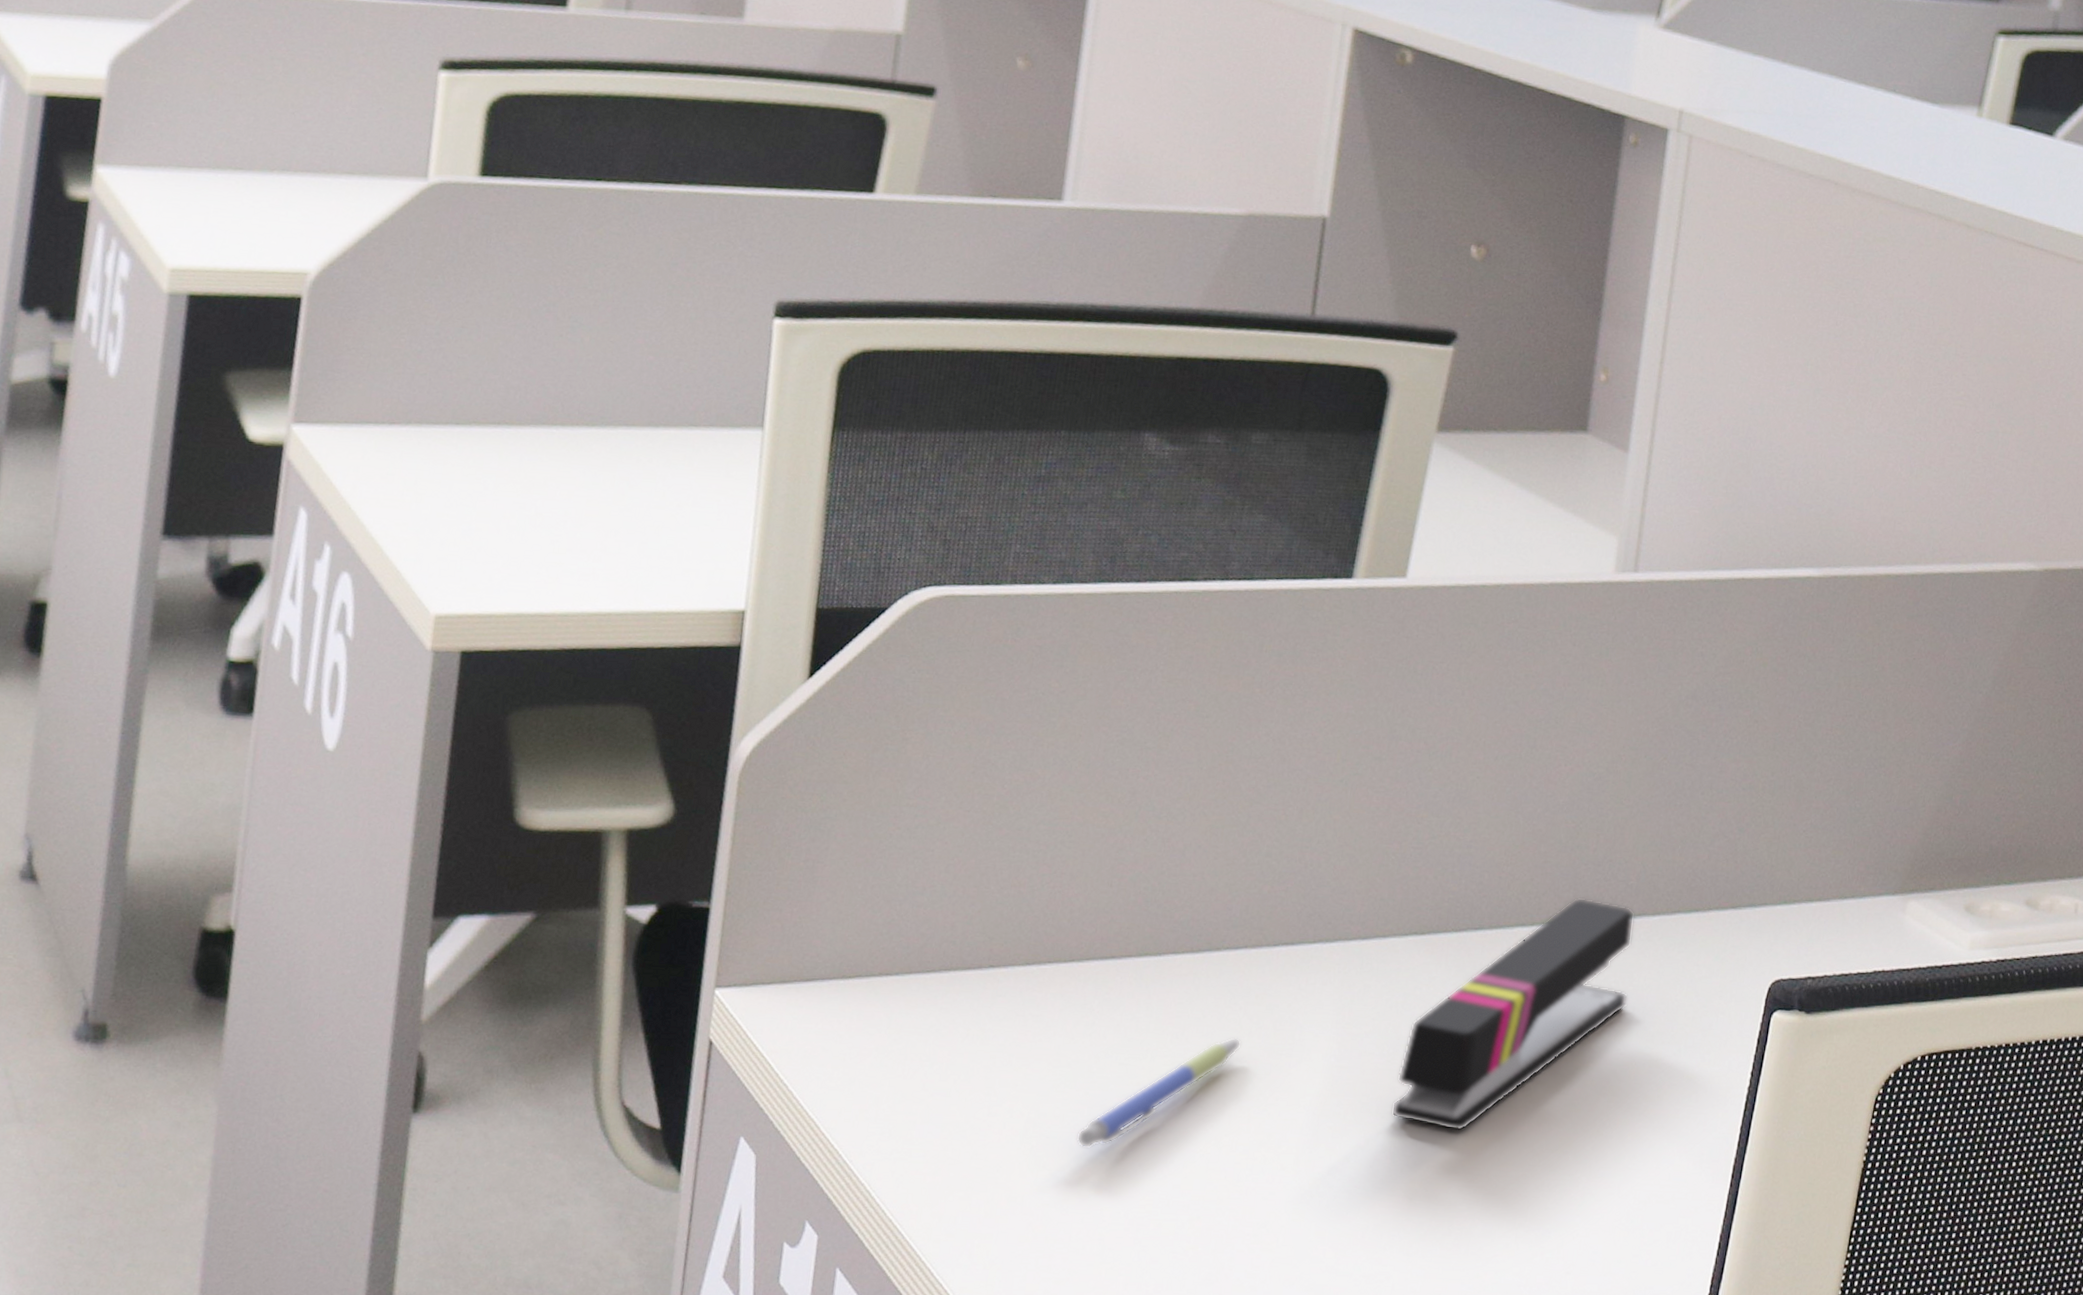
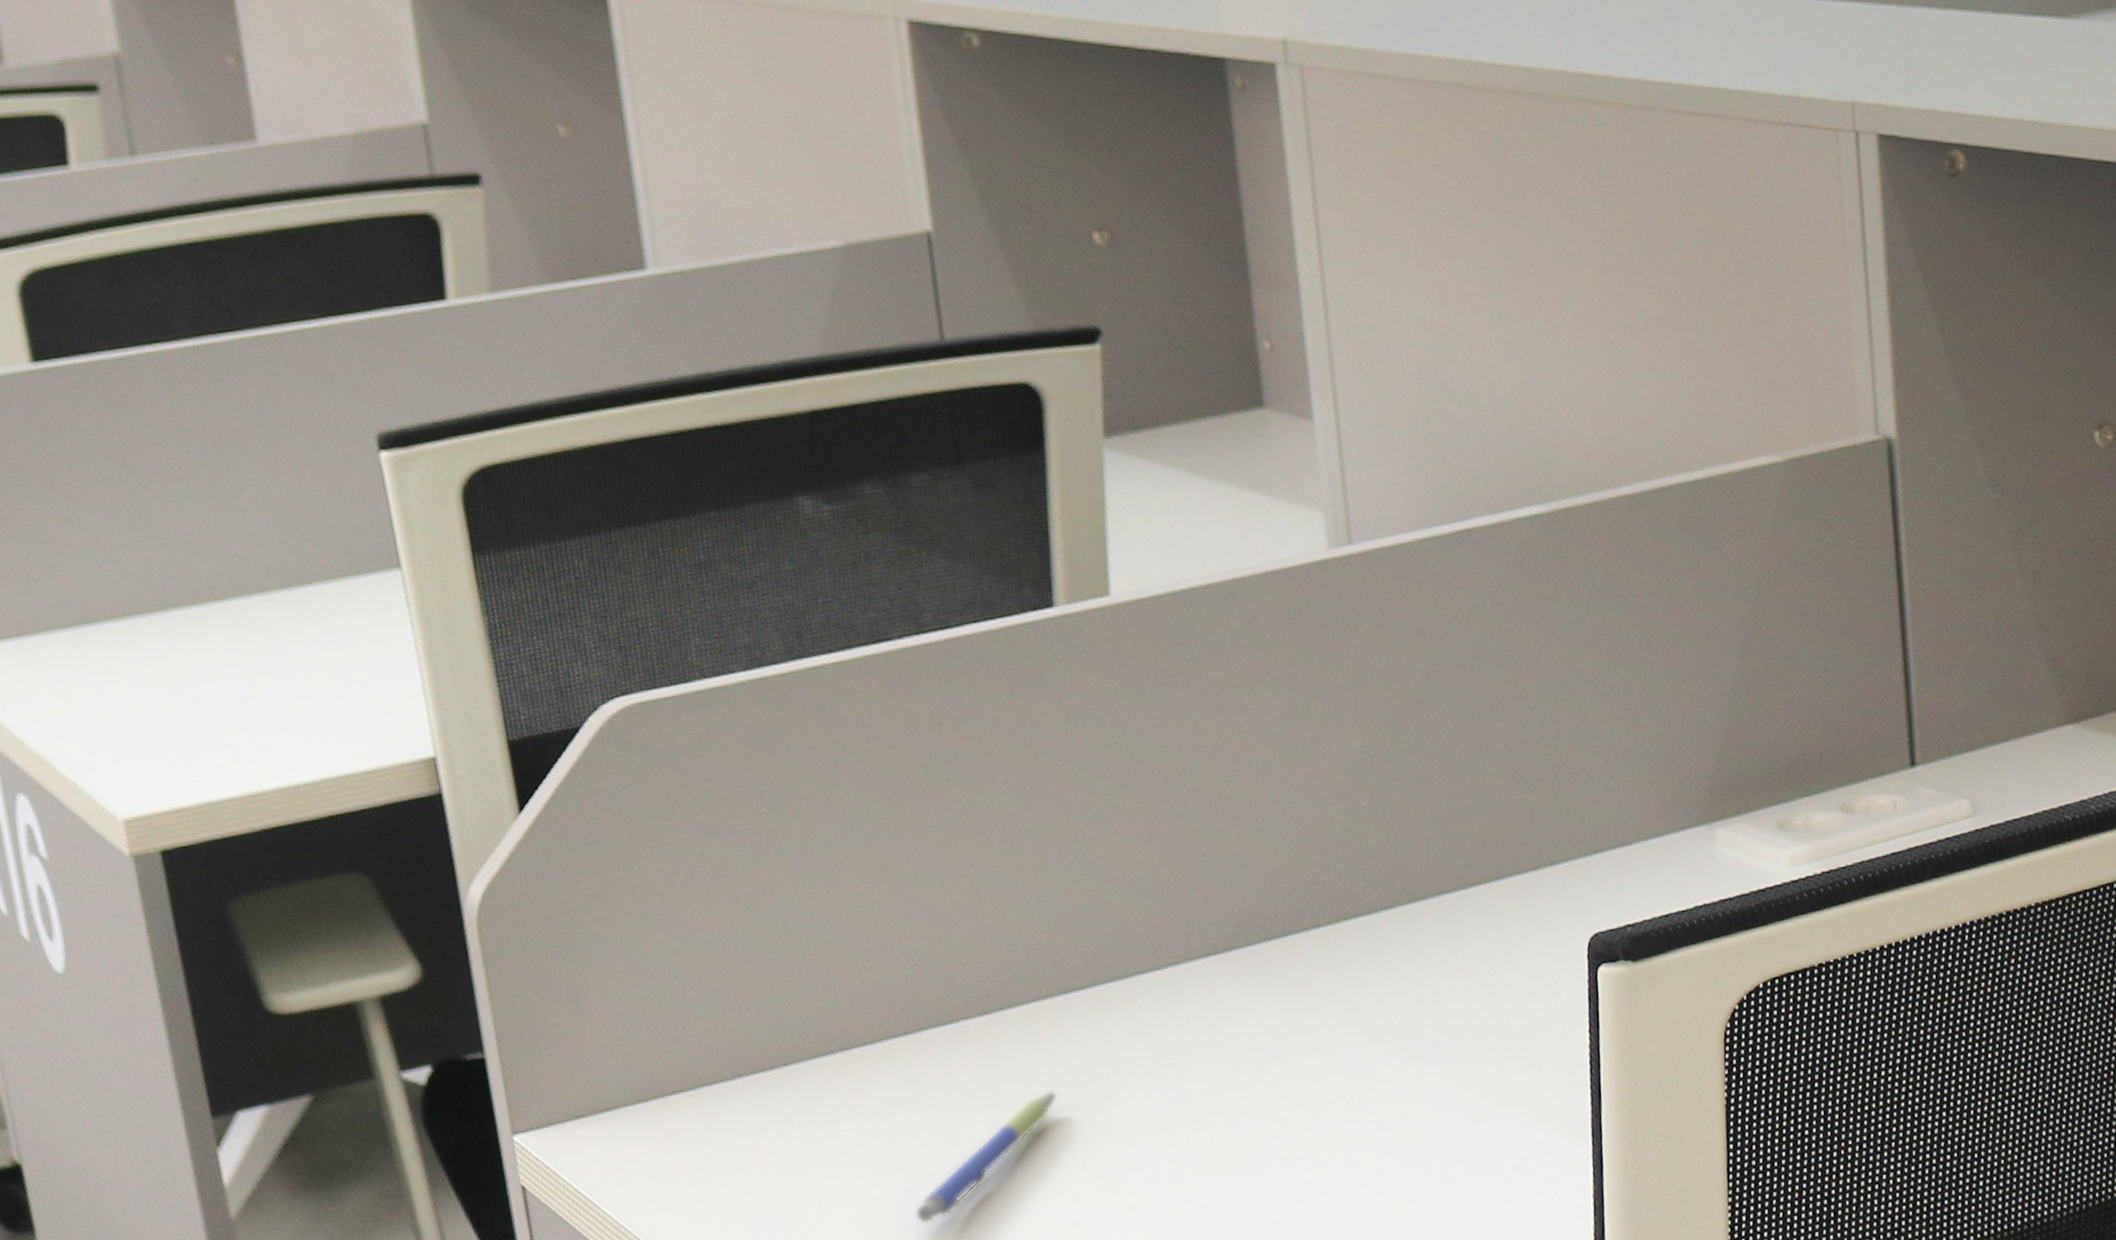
stapler: present [1391,897,1635,1132] -> none [1225,887,1444,1142]

